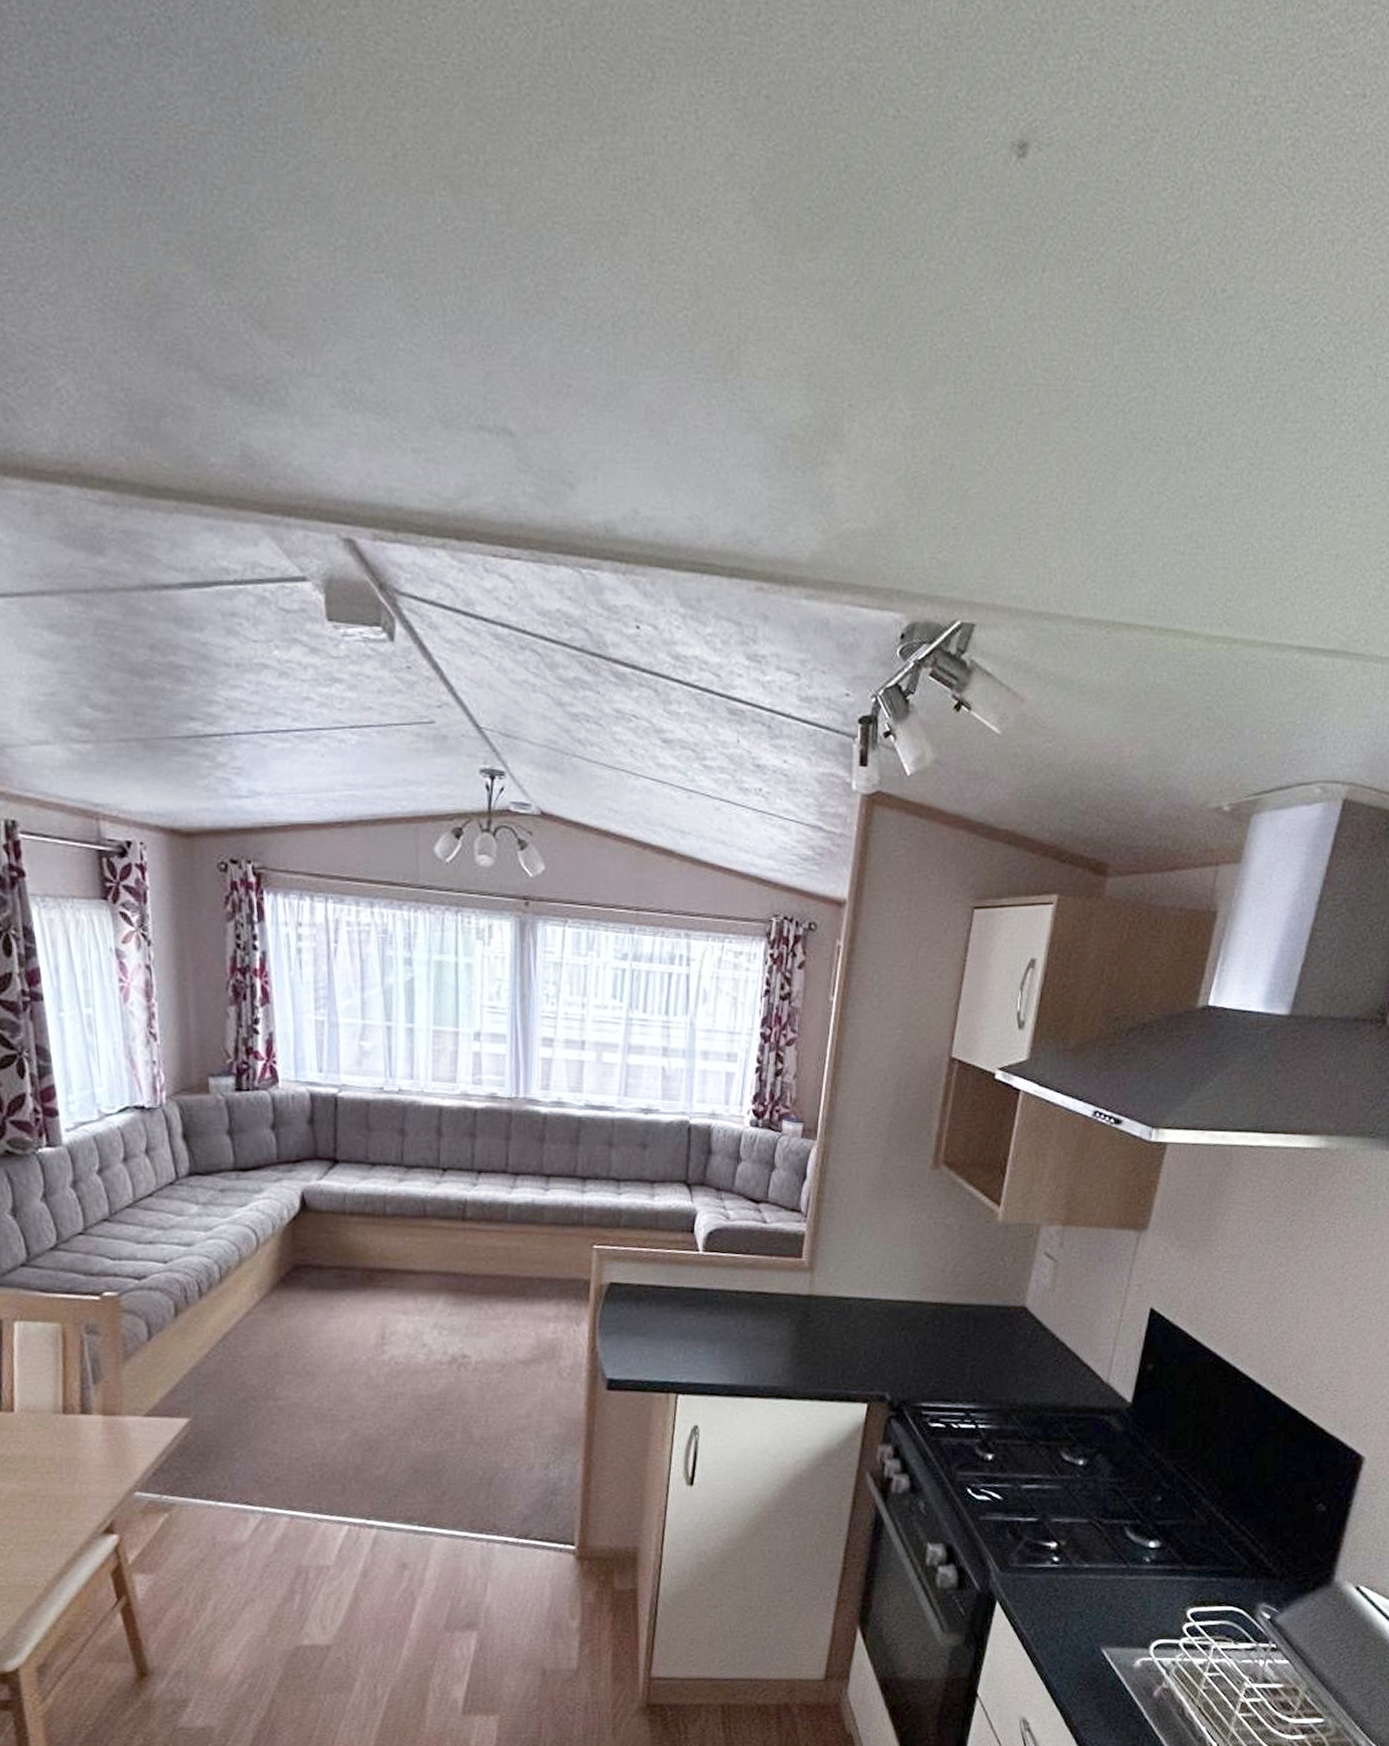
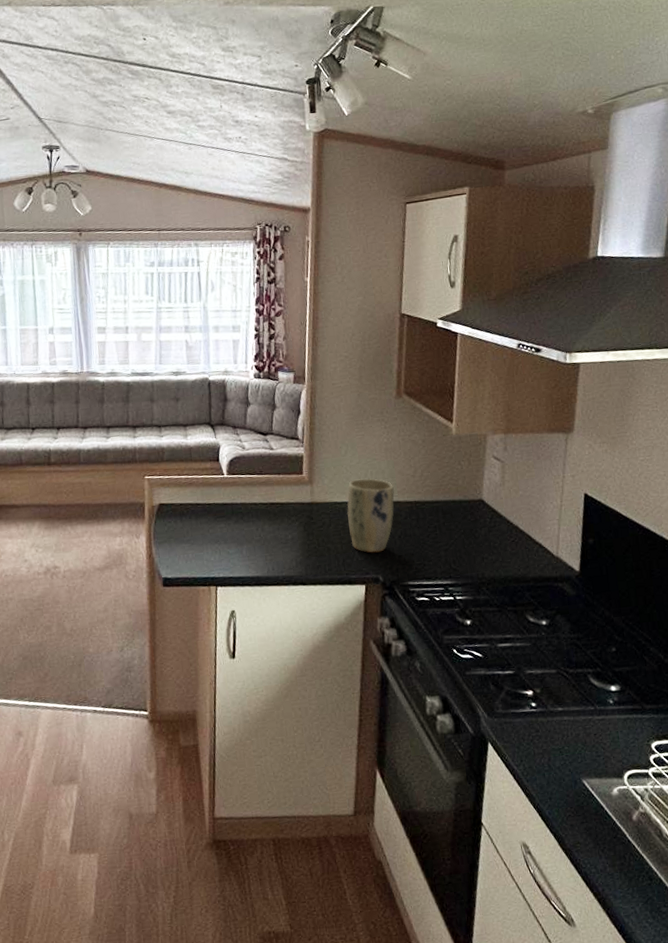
plant pot: none [854,1269,916,1365] -> present [347,478,395,553]

